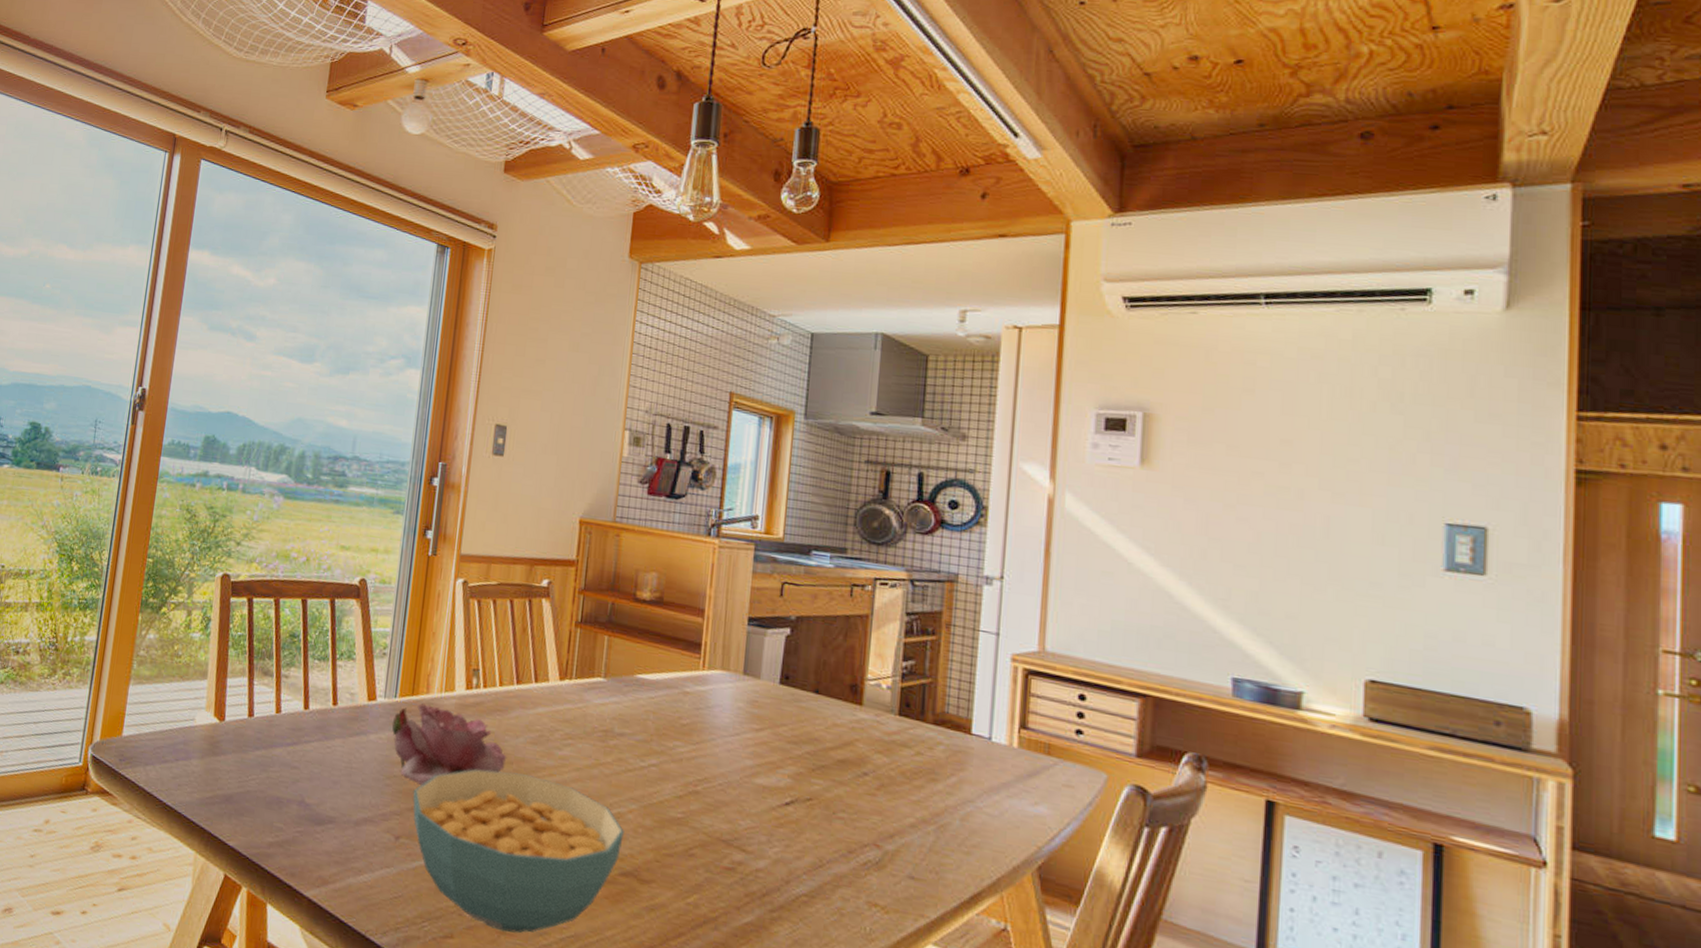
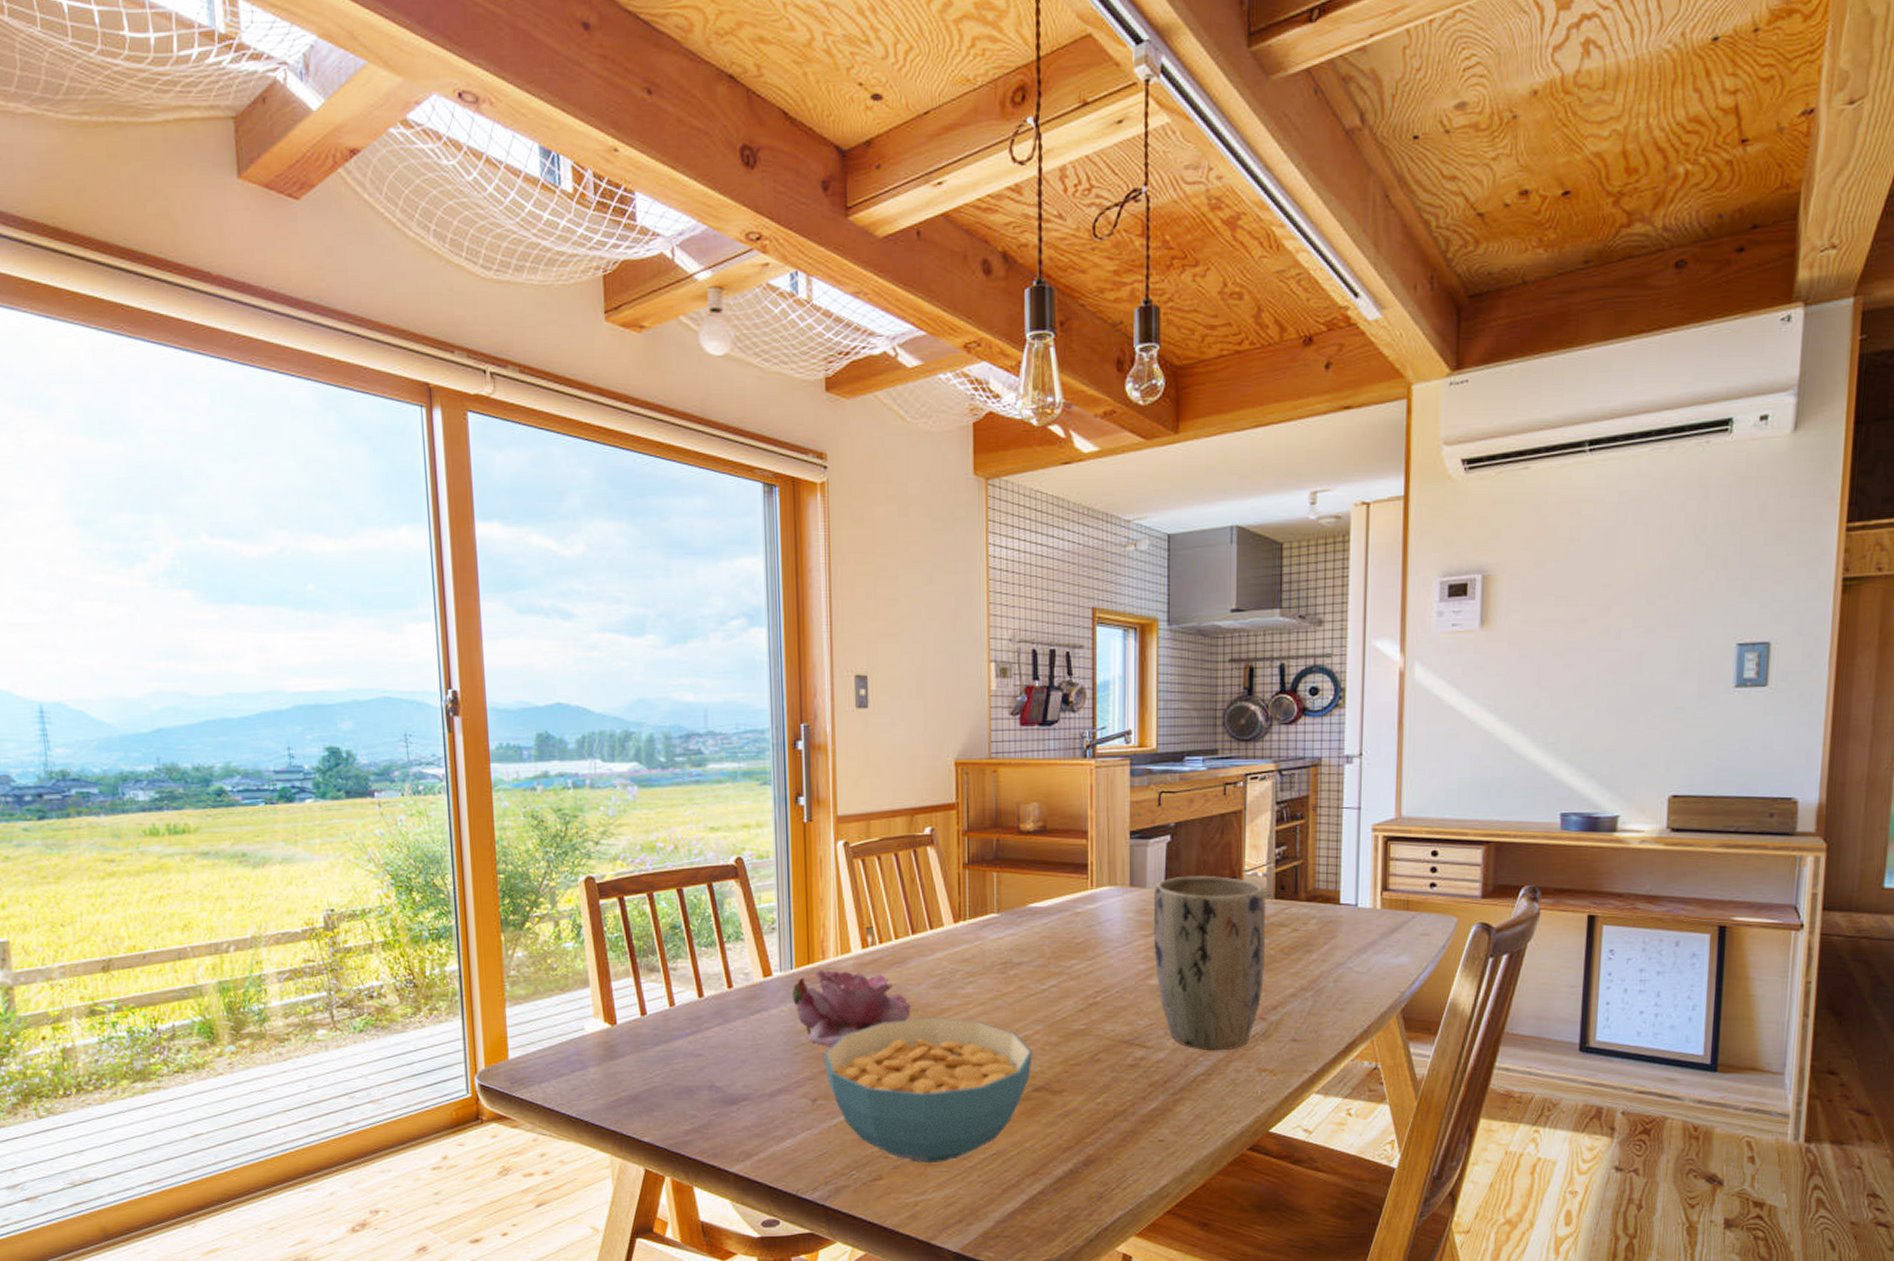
plant pot: none [763,673,889,874] -> present [1153,875,1267,1051]

